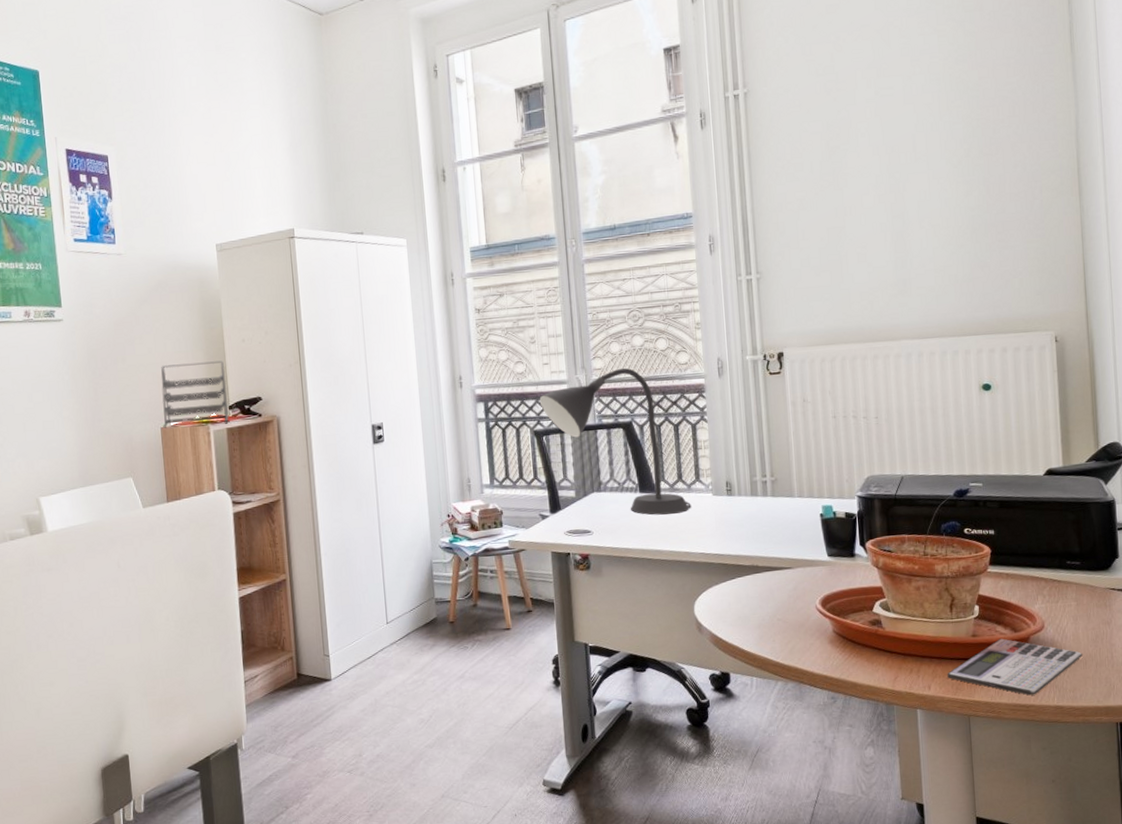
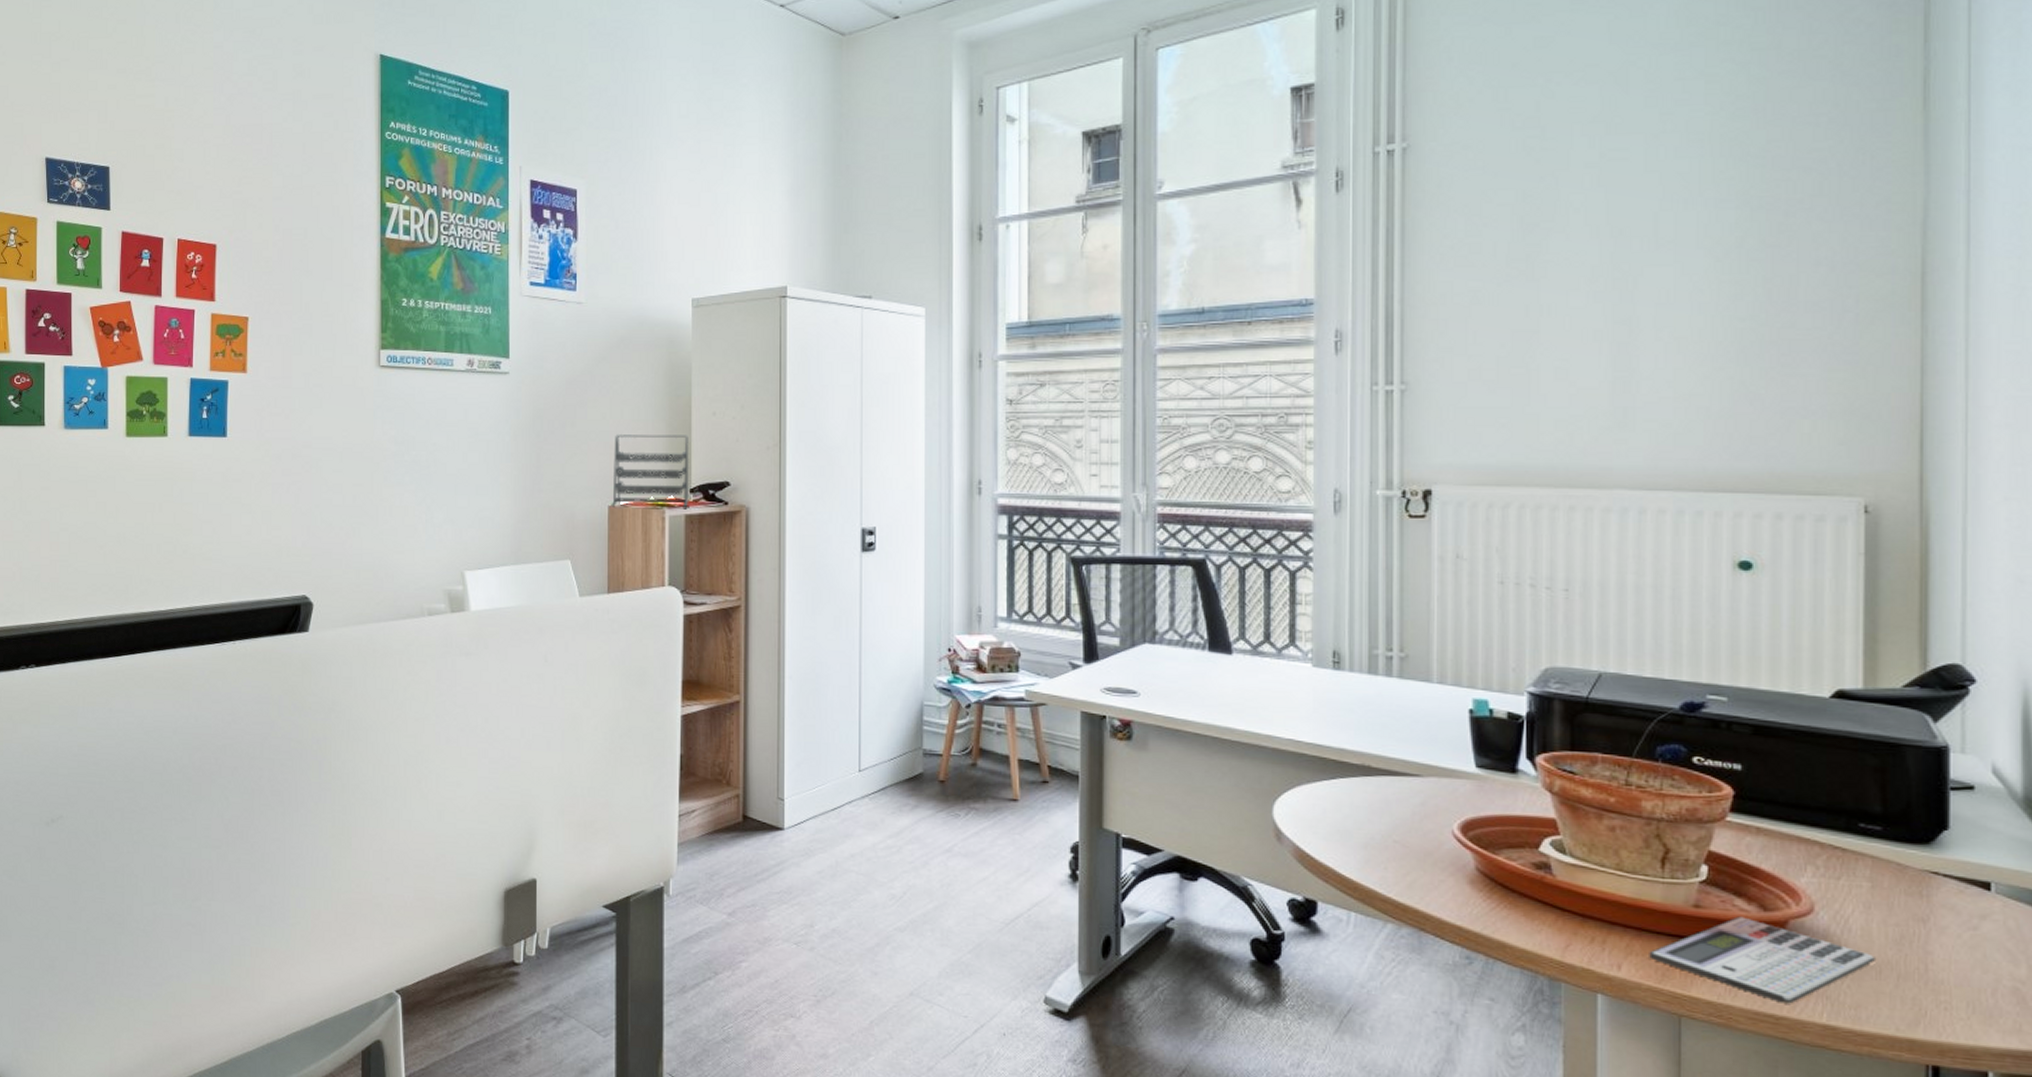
desk lamp: present [539,367,692,515] -> none [1081,489,1280,684]

